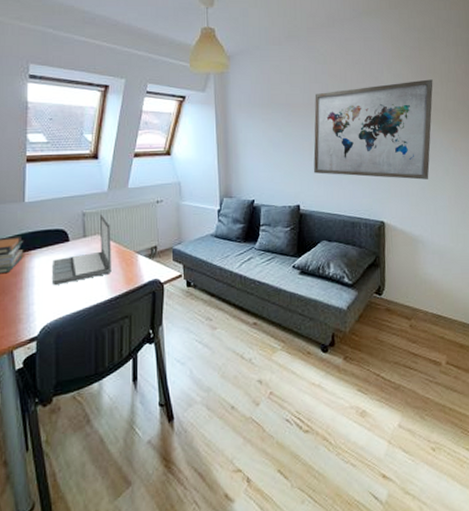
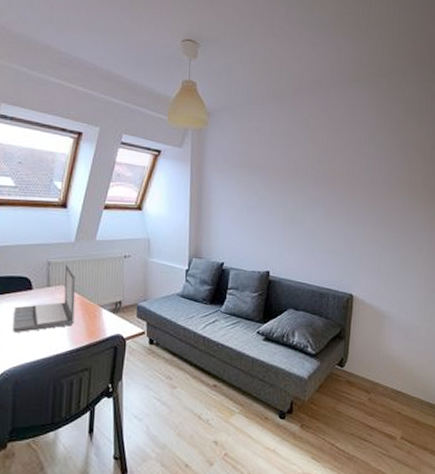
wall art: present [313,79,433,180] -> none [287,153,416,256]

